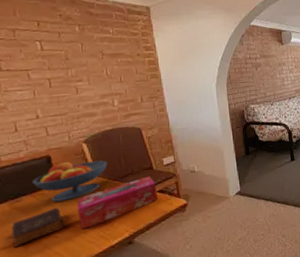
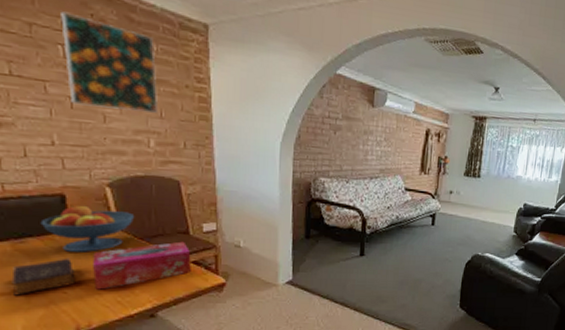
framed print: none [37,16,117,84] -> present [61,11,157,113]

